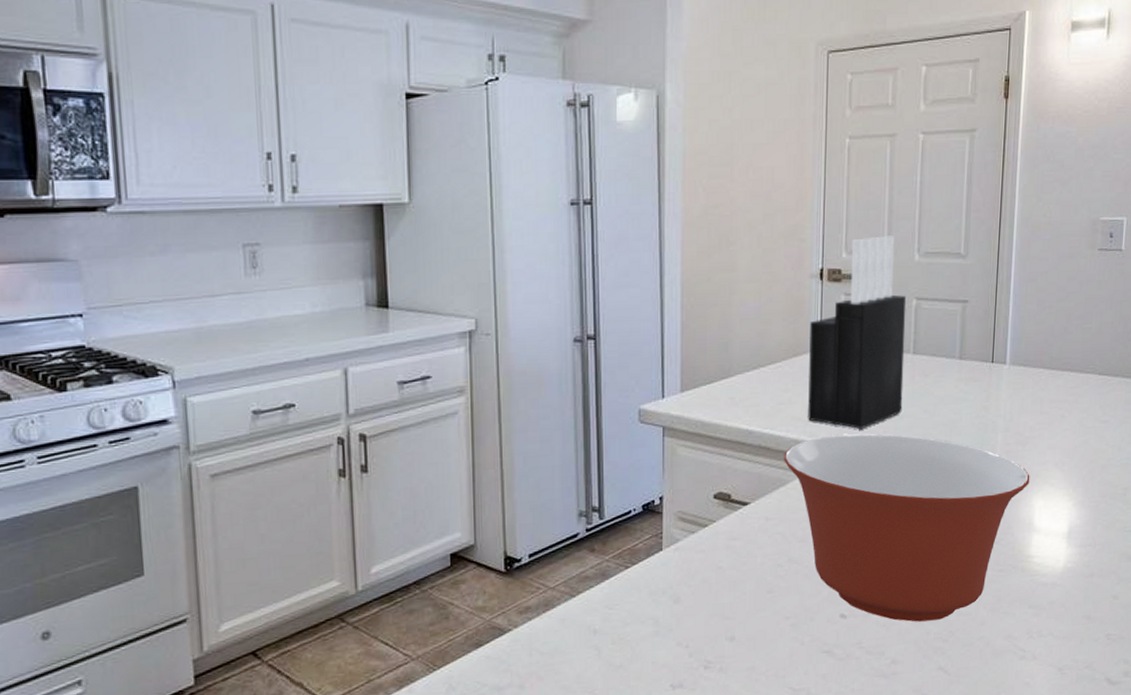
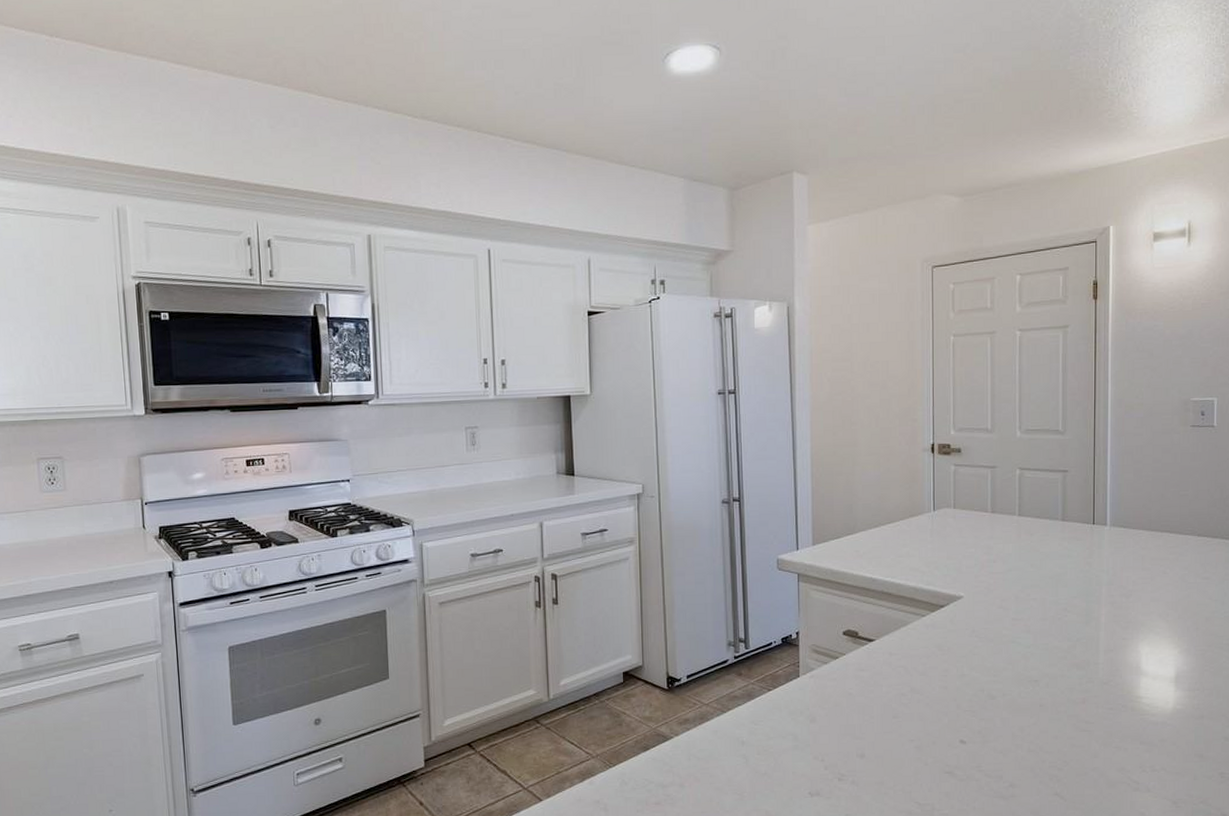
mixing bowl: present [784,433,1030,622] -> none [904,583,1135,751]
knife block: present [808,235,907,430] -> none [923,416,1011,580]

